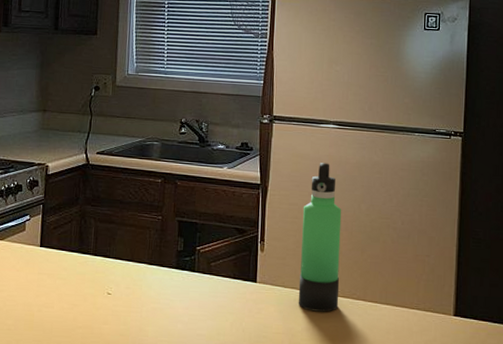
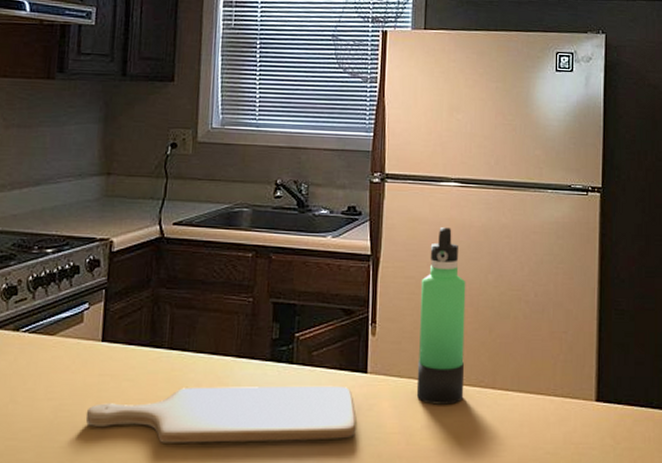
chopping board: none [28,287,247,336] -> present [85,385,356,443]

